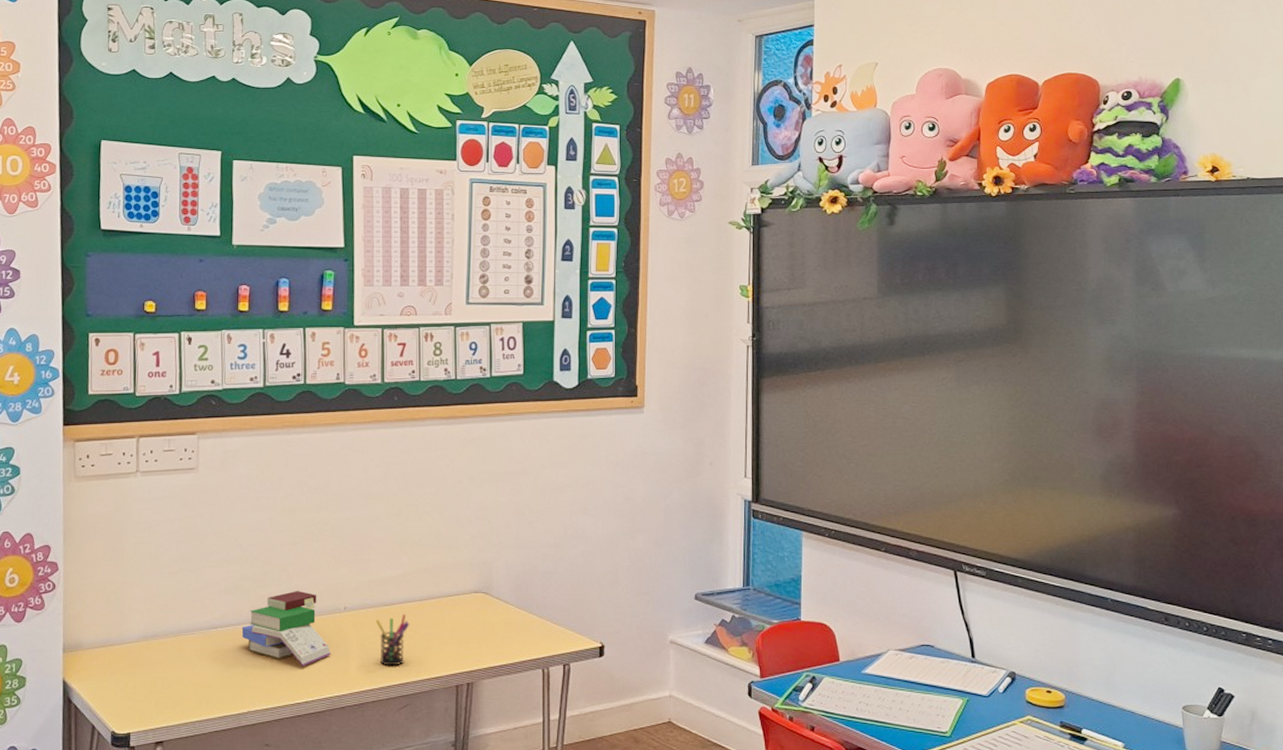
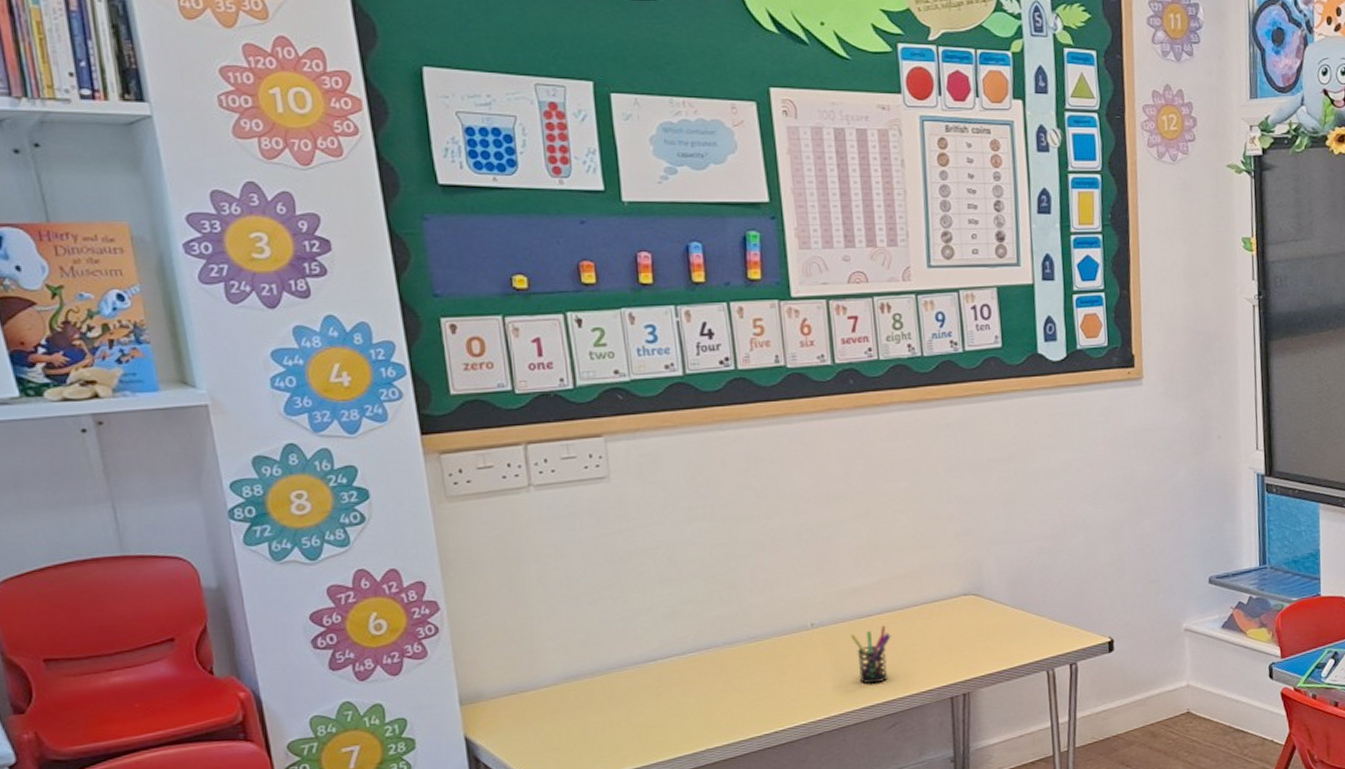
book: present [241,590,332,666] -> none [687,609,801,693]

